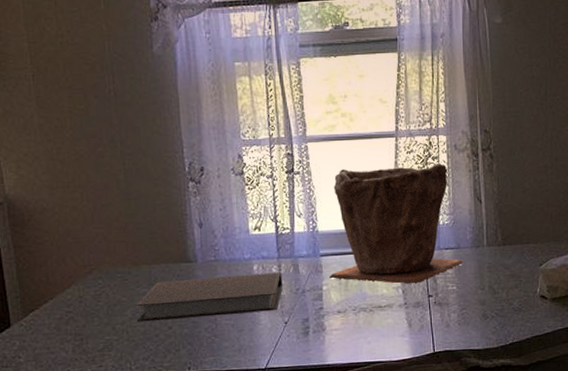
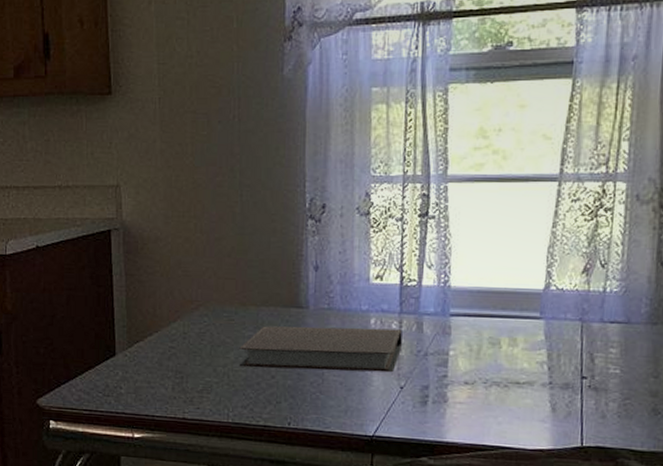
plant pot: present [329,162,464,284] -> none [458,215,634,361]

